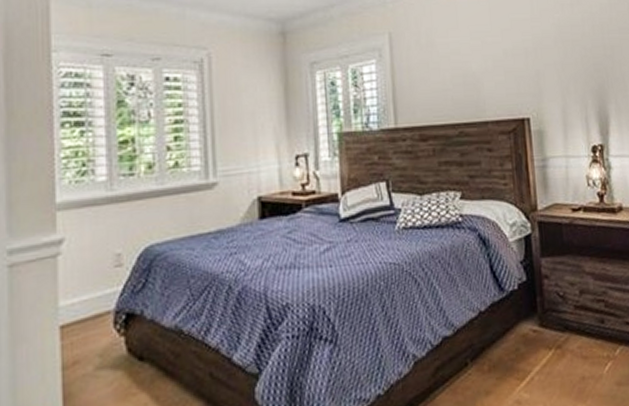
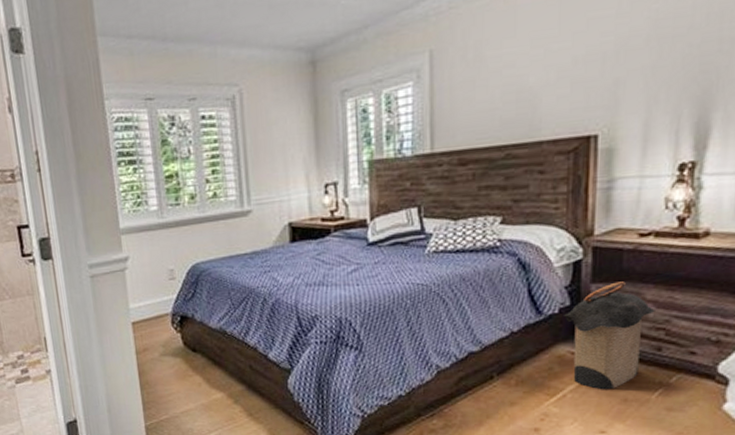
laundry hamper: none [521,255,594,369] -> present [562,281,655,390]

